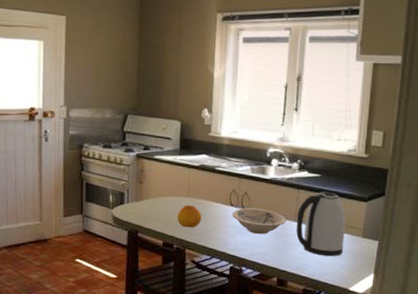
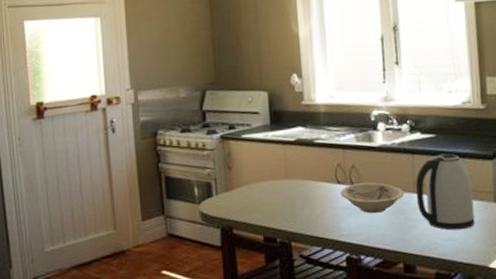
fruit: present [176,204,201,228] -> none [276,187,305,216]

